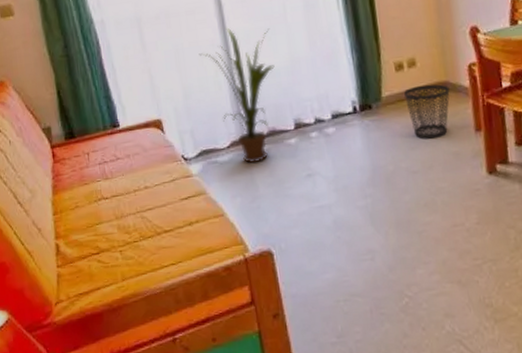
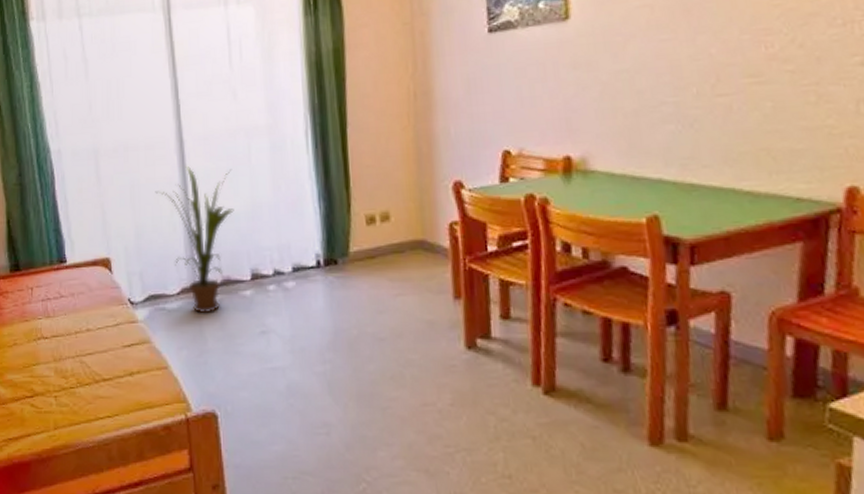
wastebasket: present [404,84,450,139] -> none [375,242,427,303]

